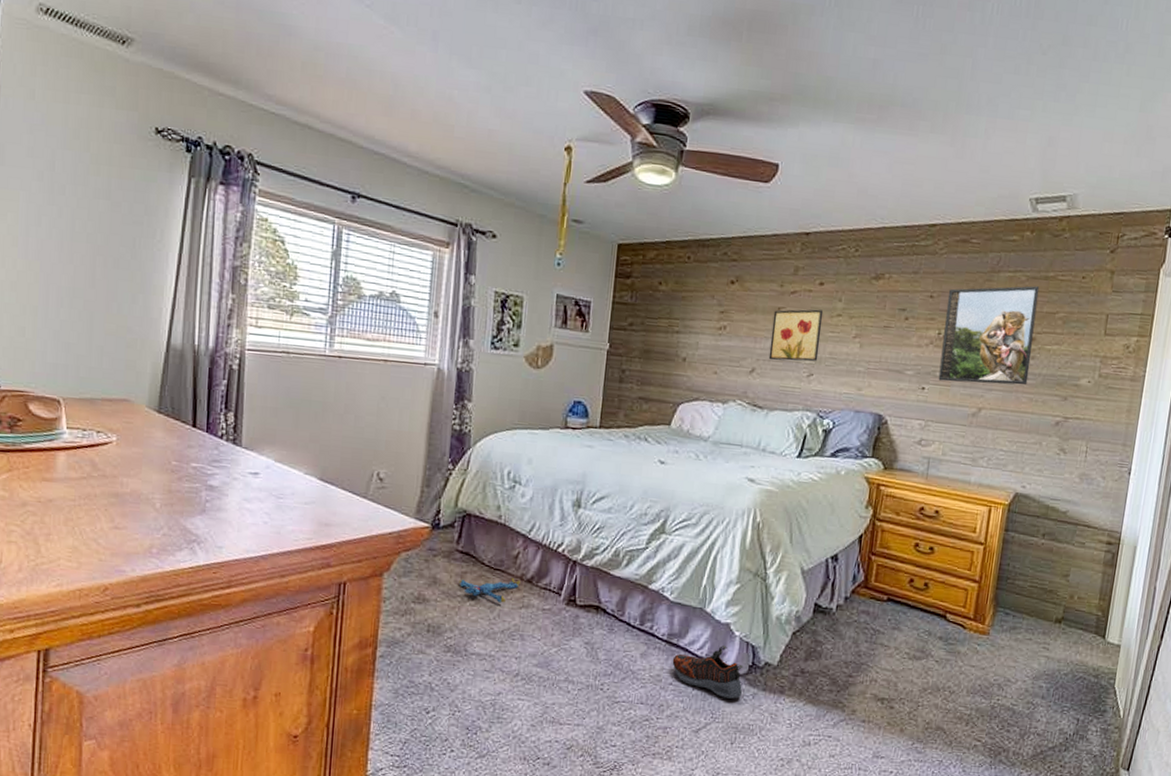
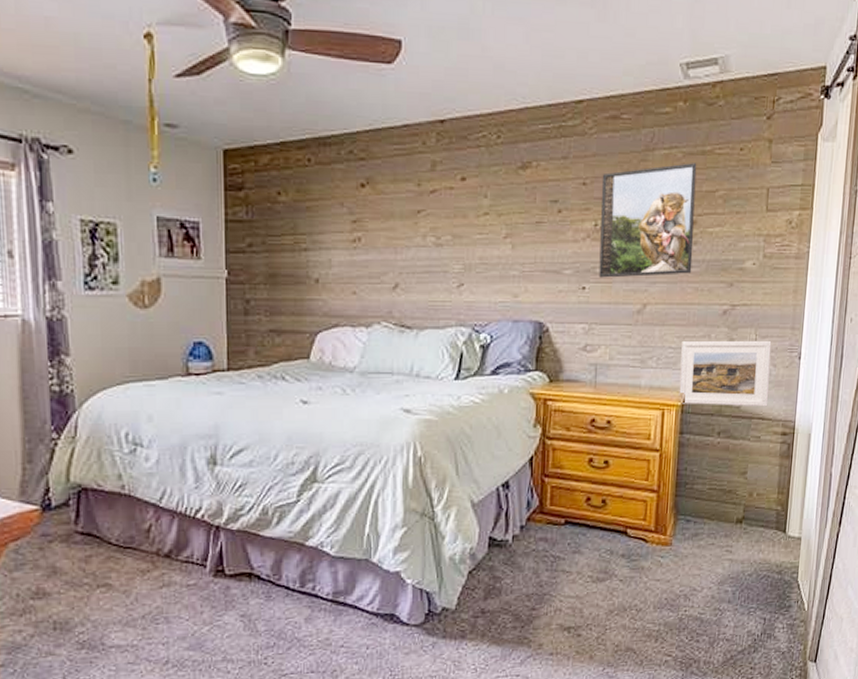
plush toy: present [459,578,520,603] -> none [84,555,157,585]
shoe: present [672,646,743,699] -> none [341,596,420,653]
wall art: present [768,309,824,362] -> none [412,209,469,272]
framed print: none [1006,446,1102,516] -> present [679,340,772,407]

